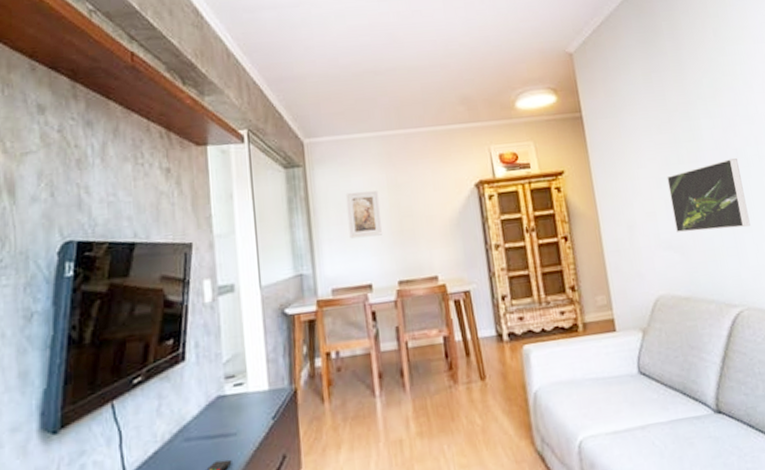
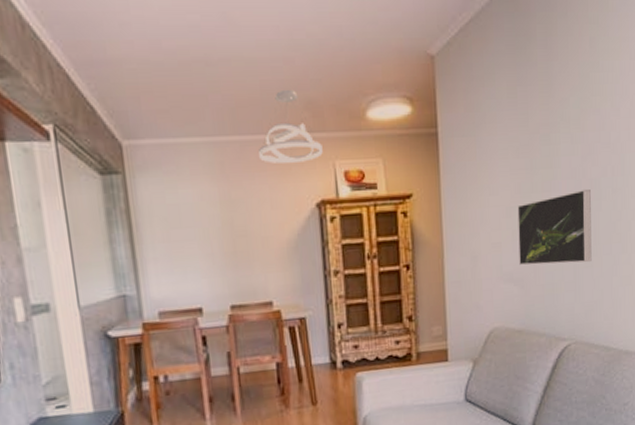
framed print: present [345,190,382,239] -> none [172,205,213,259]
pendant light: none [421,88,479,151] -> present [259,89,323,163]

